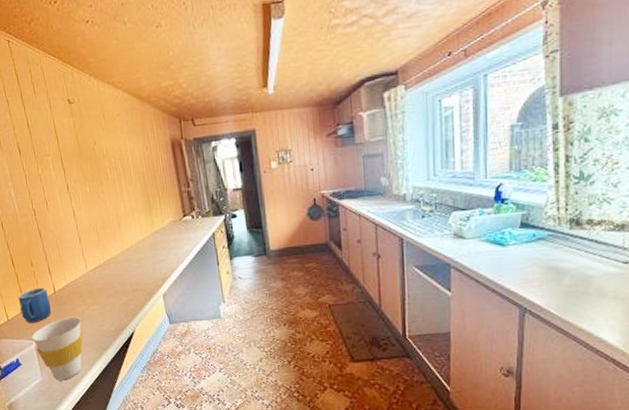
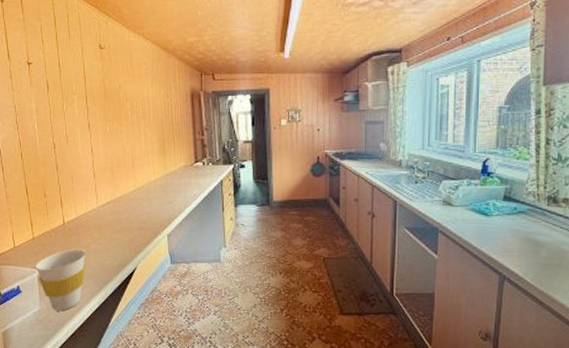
mug: present [17,287,51,323] -> none [27,218,58,252]

